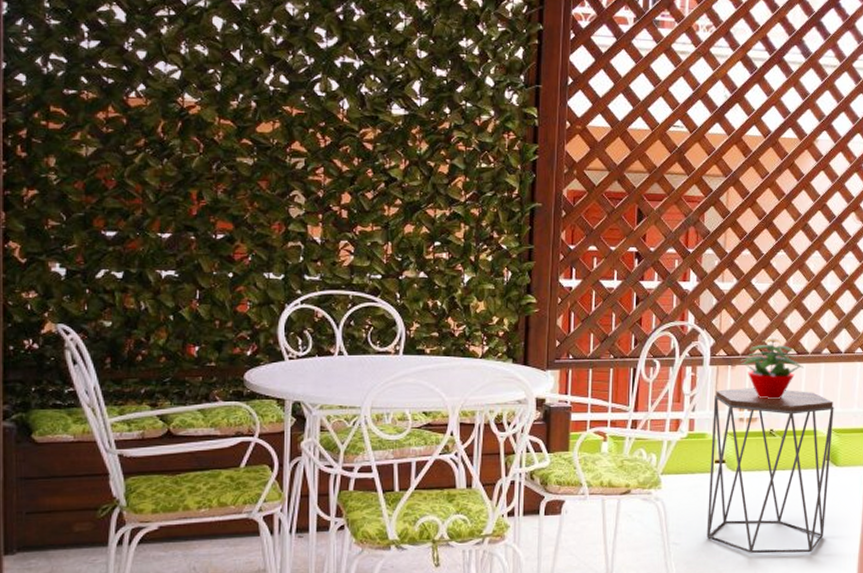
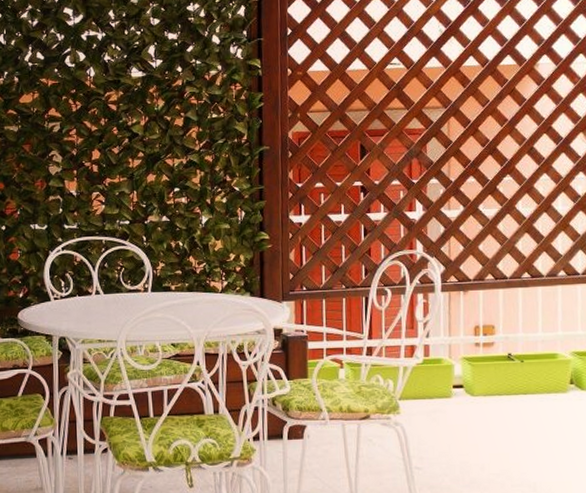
side table: present [706,388,834,554] -> none [447,312,576,479]
potted flower: present [741,338,804,399] -> none [473,262,540,323]

